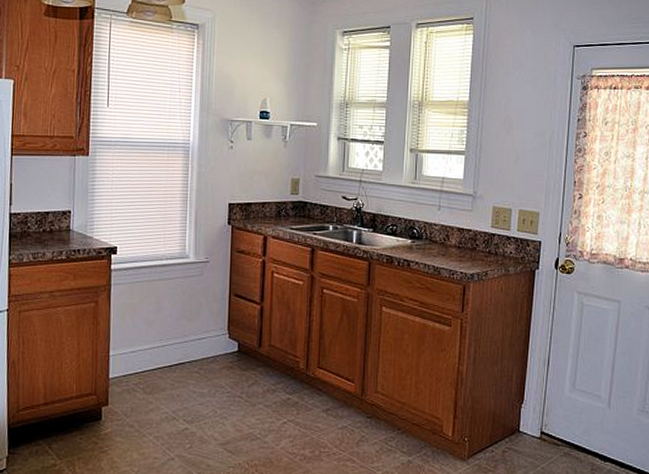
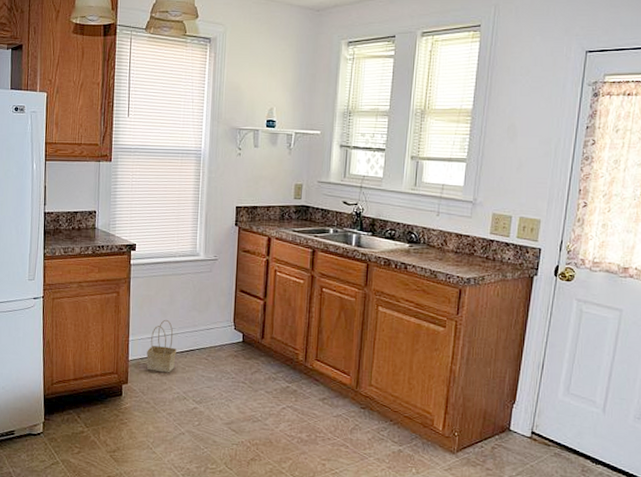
basket: none [130,330,164,391] -> present [146,319,176,373]

